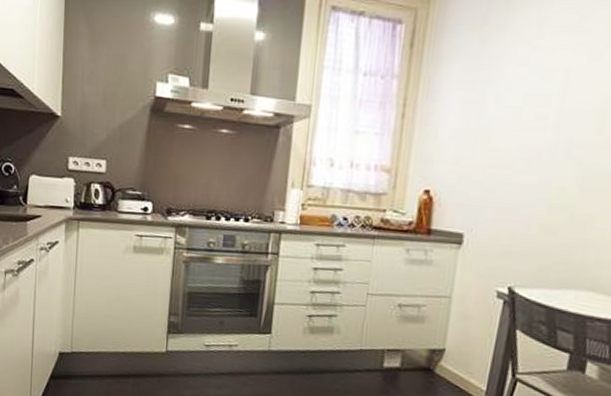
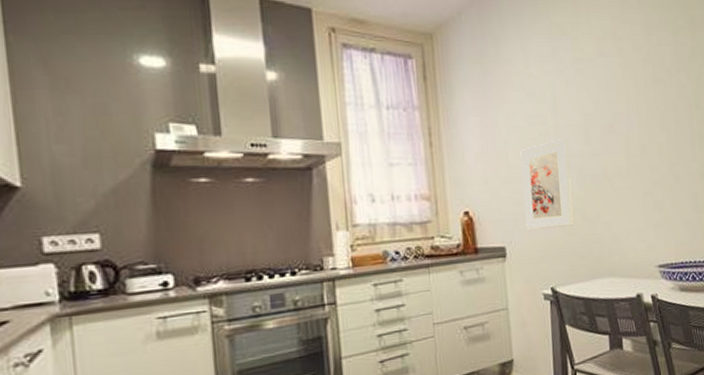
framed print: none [493,123,573,225] -> present [520,137,574,230]

